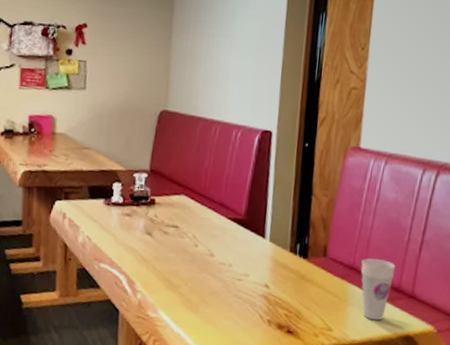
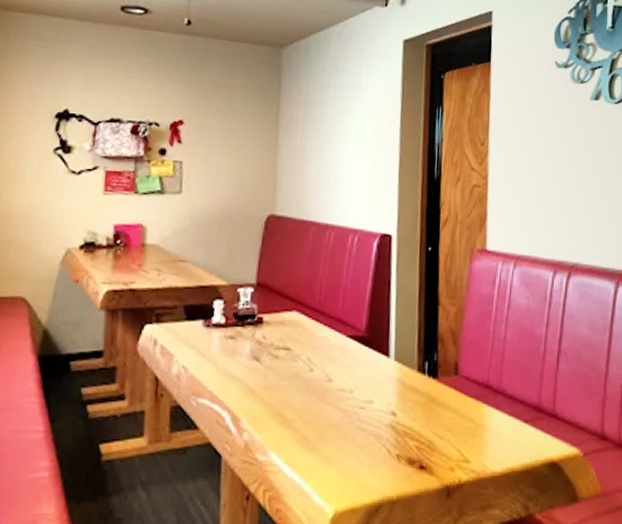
cup: present [360,258,396,321] -> none [496,373,533,447]

